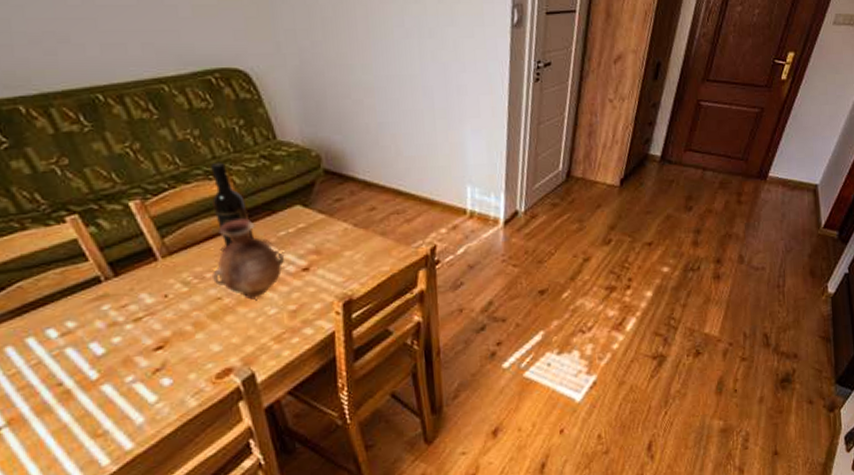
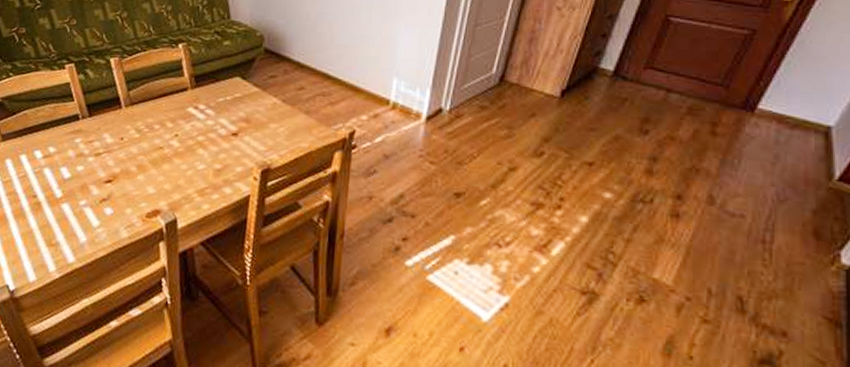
wine bottle: present [211,162,255,247] -> none [170,33,199,105]
vase: present [213,218,284,297] -> none [159,82,219,152]

